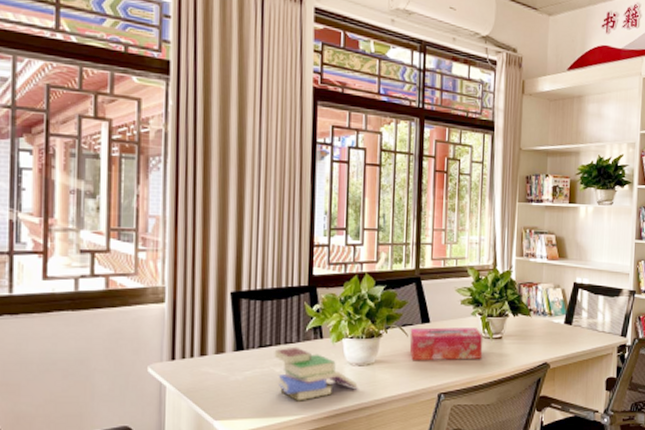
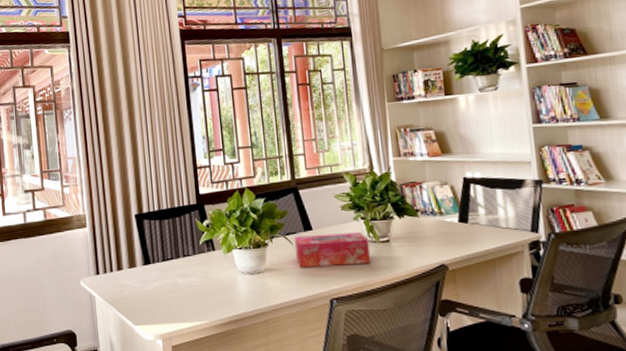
book: present [274,346,358,401] -> none [175,259,252,308]

